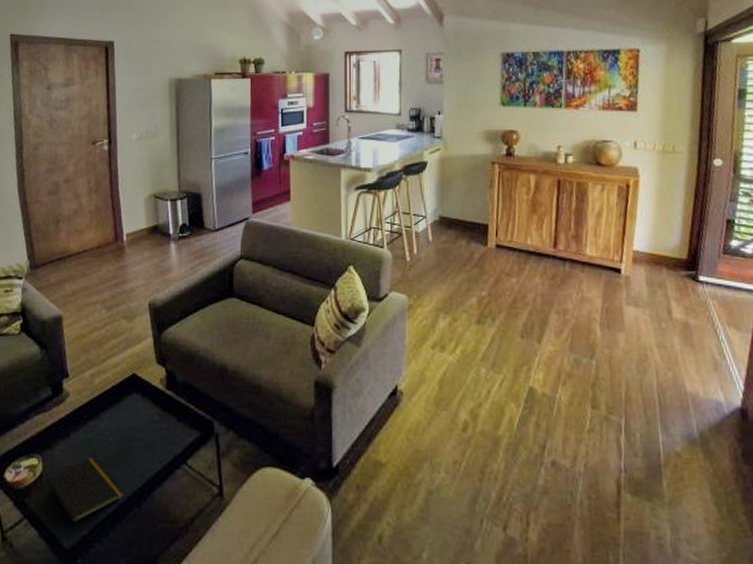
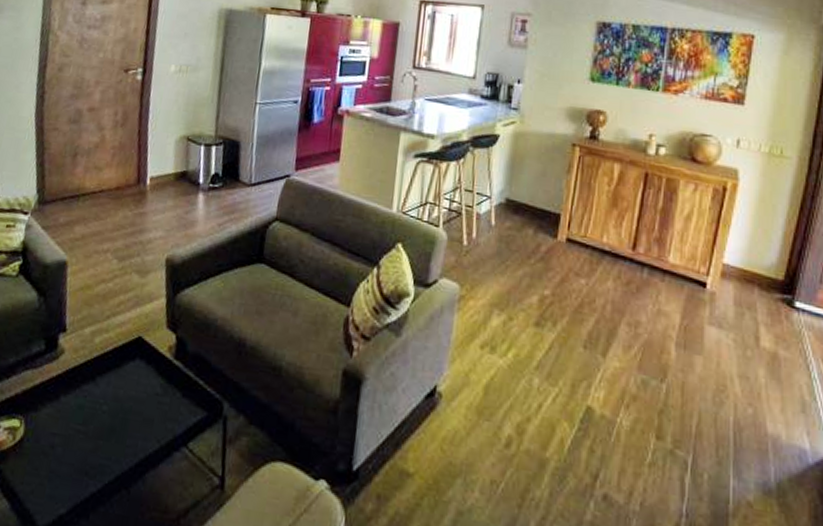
notepad: present [46,457,126,533] -> none [25,425,114,511]

